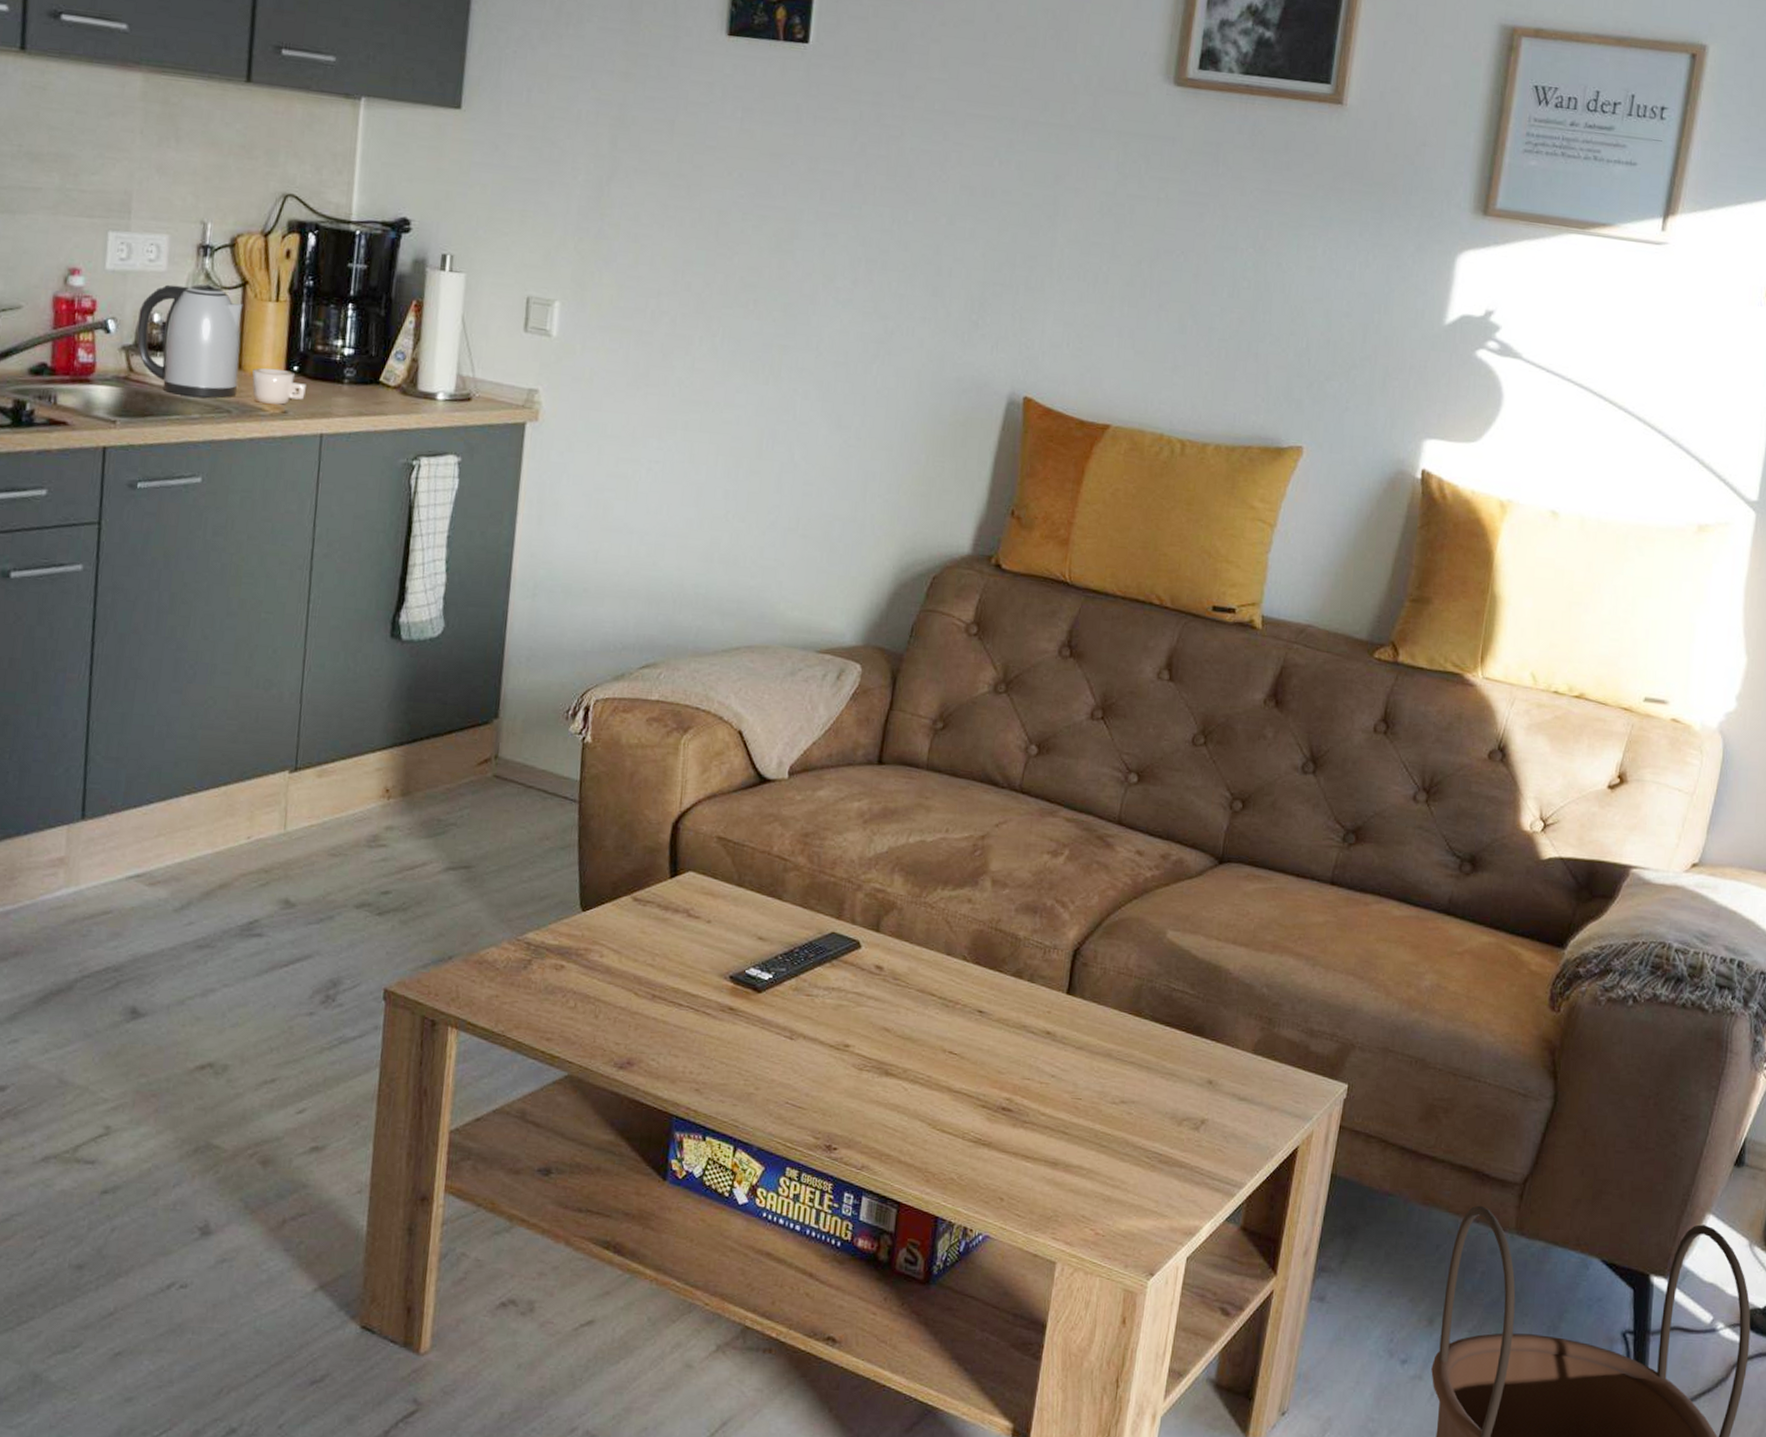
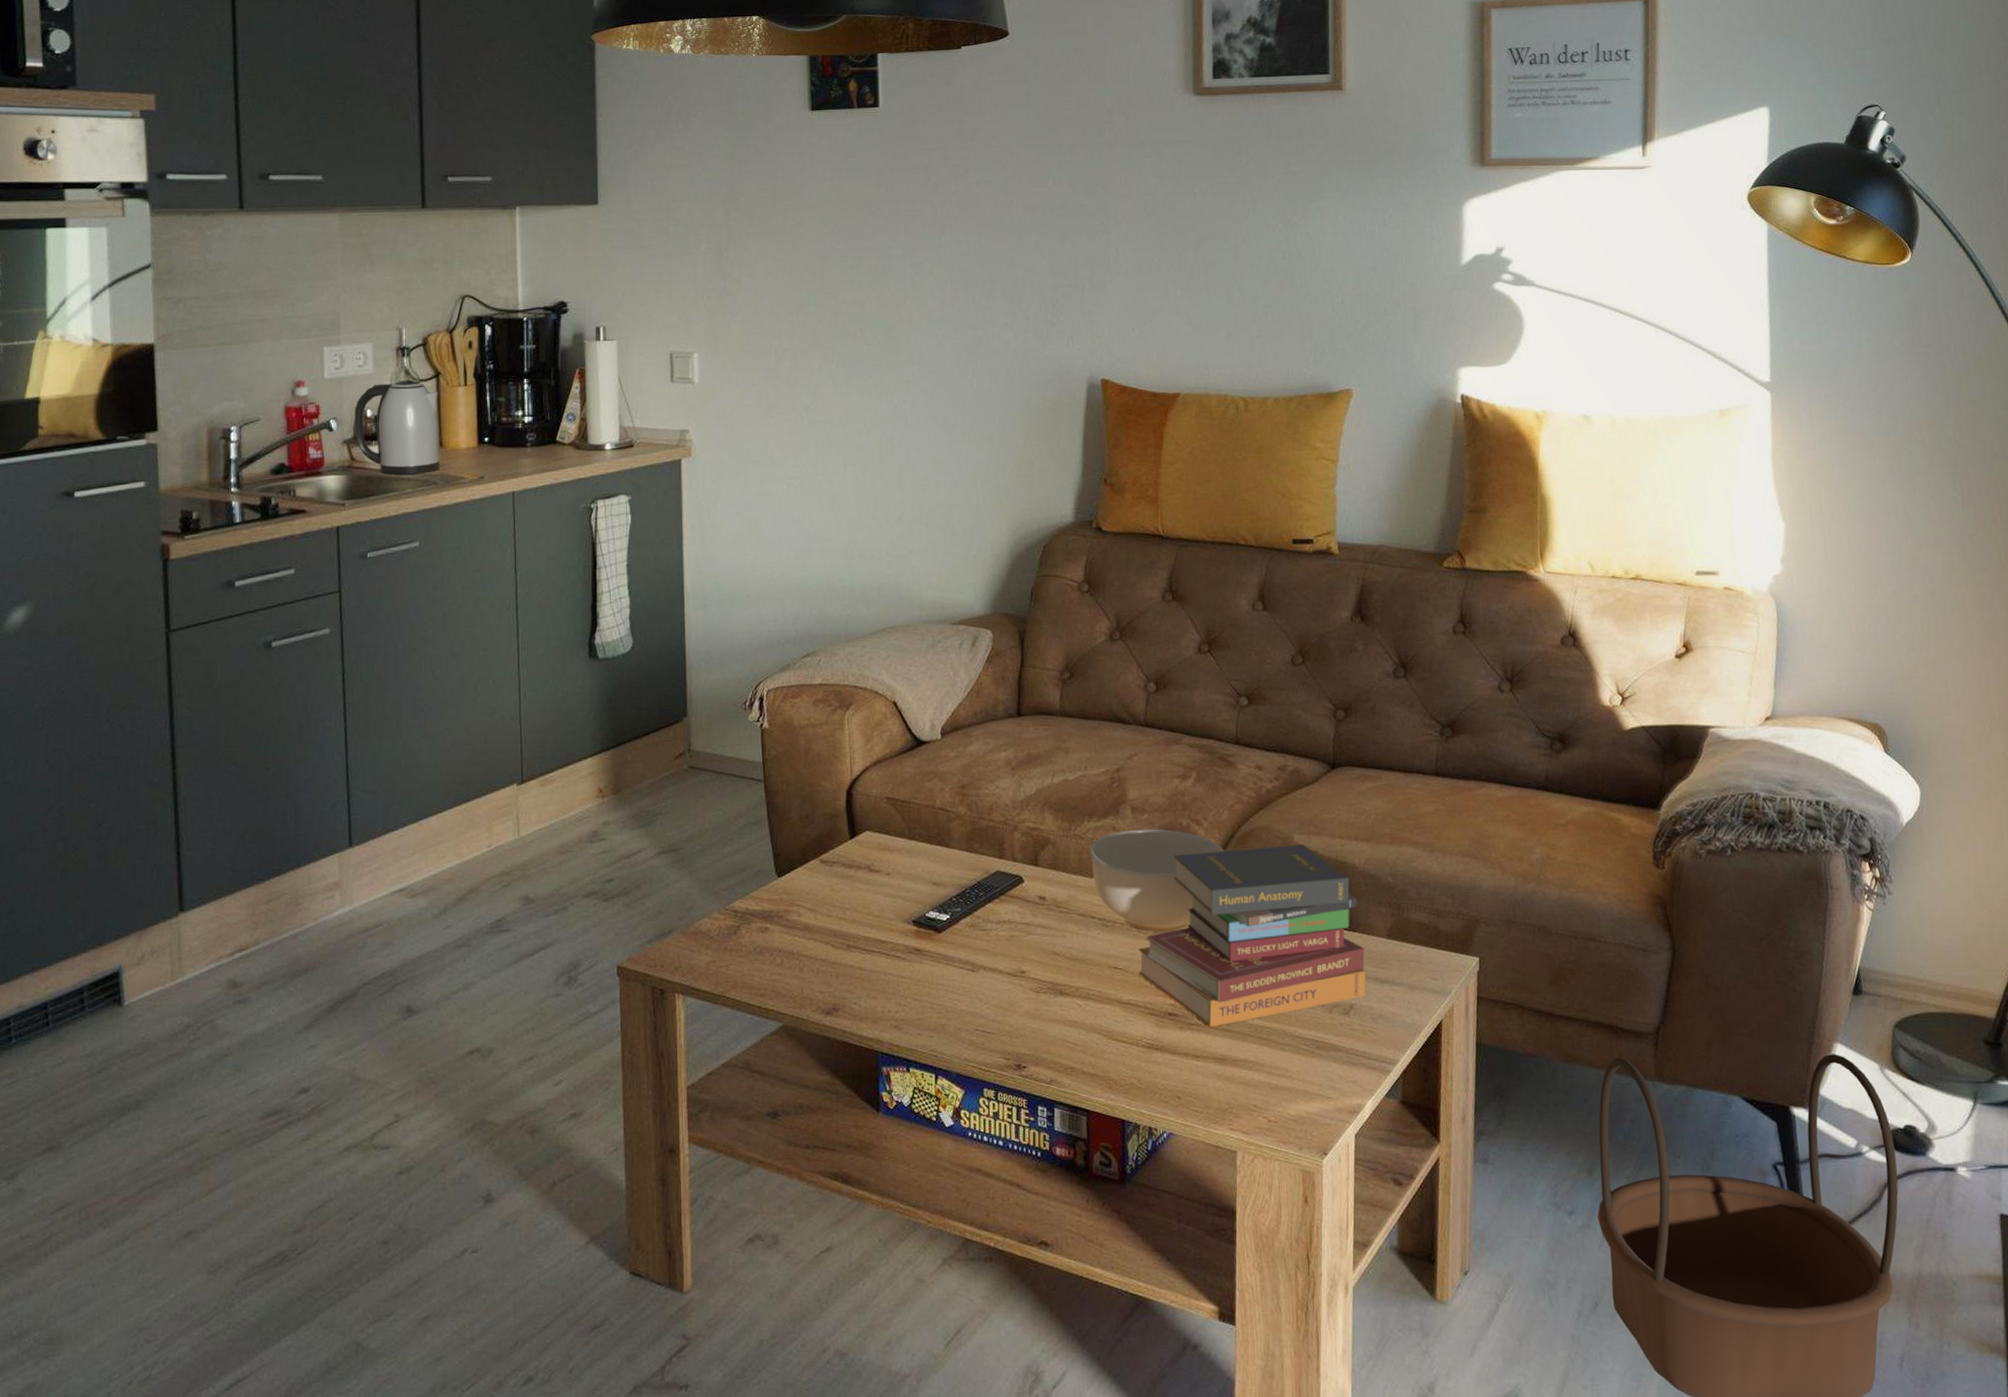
cup: present [251,367,308,405] -> none [451,441,498,472]
bowl: none [938,904,1089,1020] -> present [1089,828,1224,932]
books: none [975,937,1227,1128] -> present [1138,844,1366,1027]

